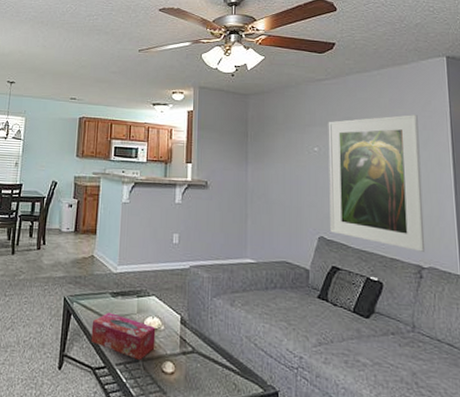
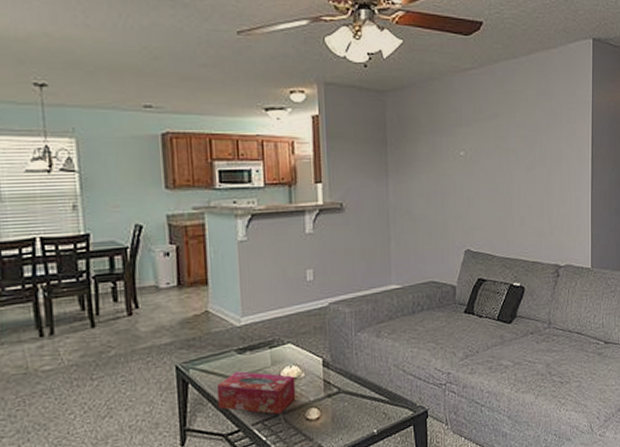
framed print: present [328,114,426,252] -> none [474,107,563,252]

